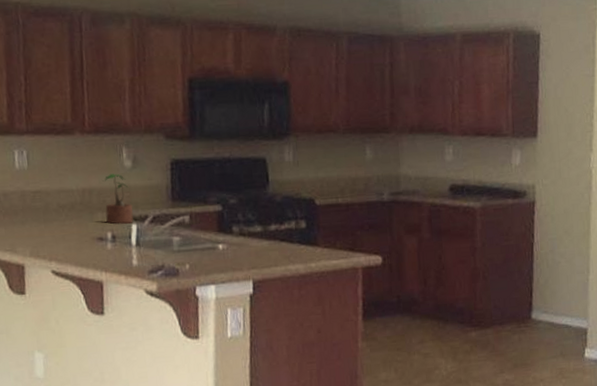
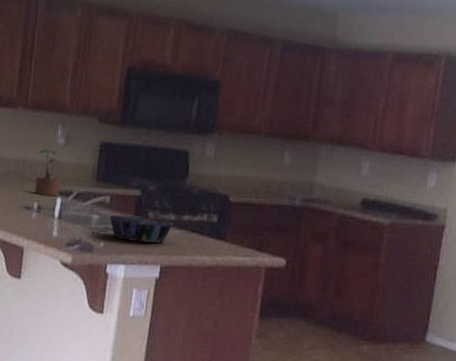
decorative bowl: none [192,232,261,259] -> present [110,215,173,244]

